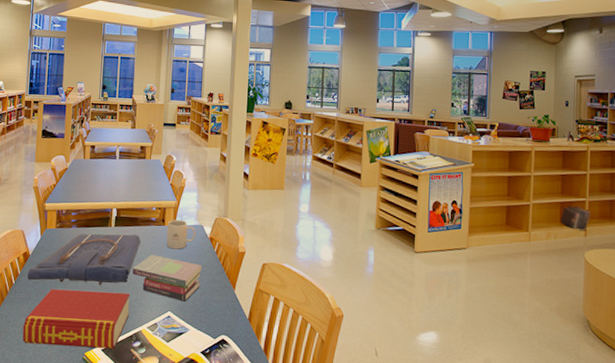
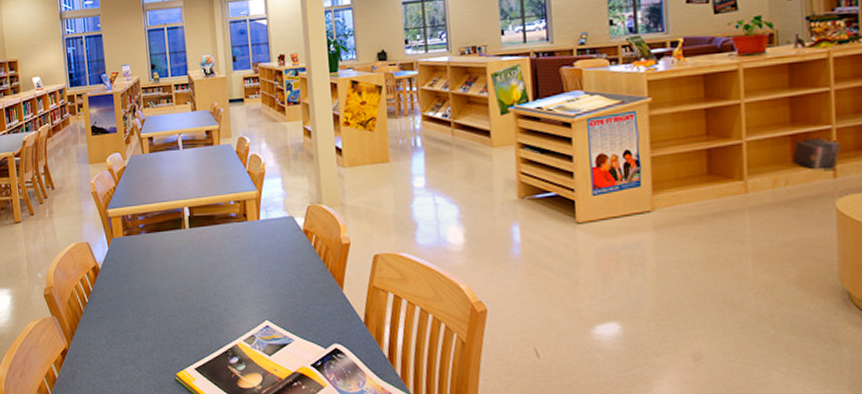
book: present [22,289,130,349] -> none [104,303,221,367]
tote bag: present [27,234,142,285] -> none [100,234,223,297]
books: present [133,255,202,302] -> none [217,256,300,308]
mug: present [166,220,196,250] -> none [250,213,287,248]

